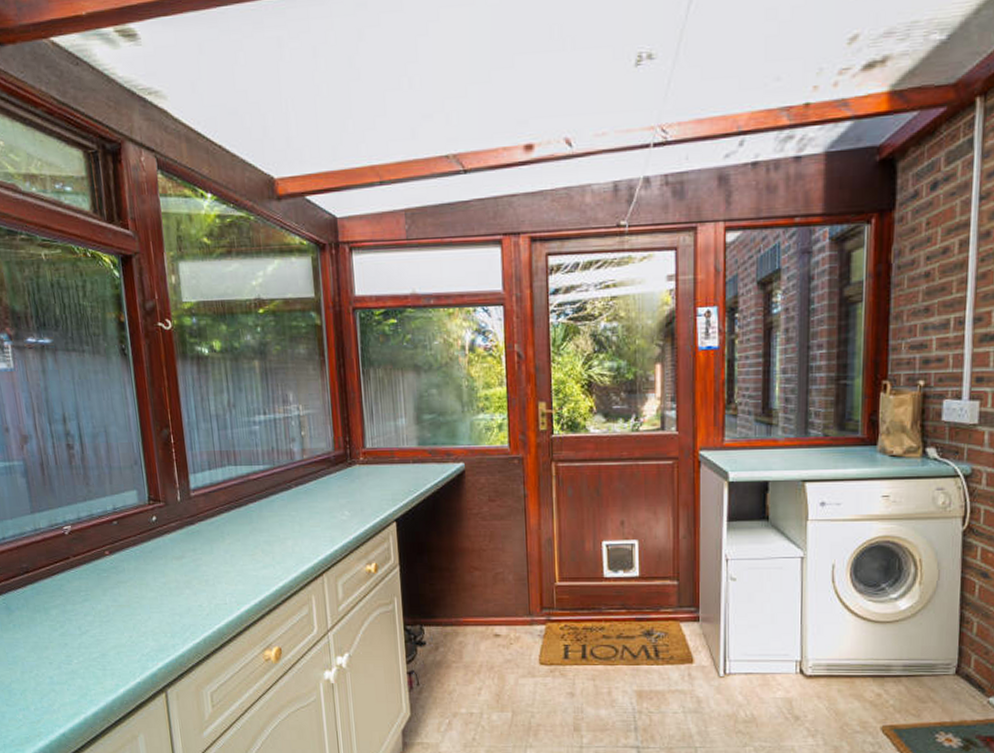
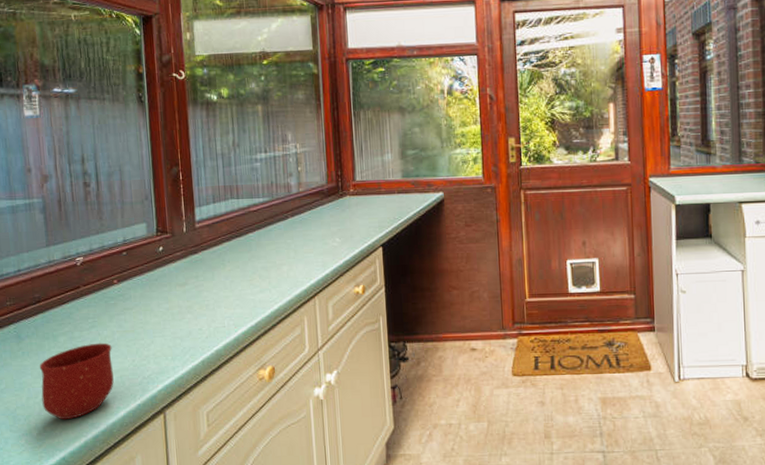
mug: none [32,617,112,696] -> present [39,342,114,420]

